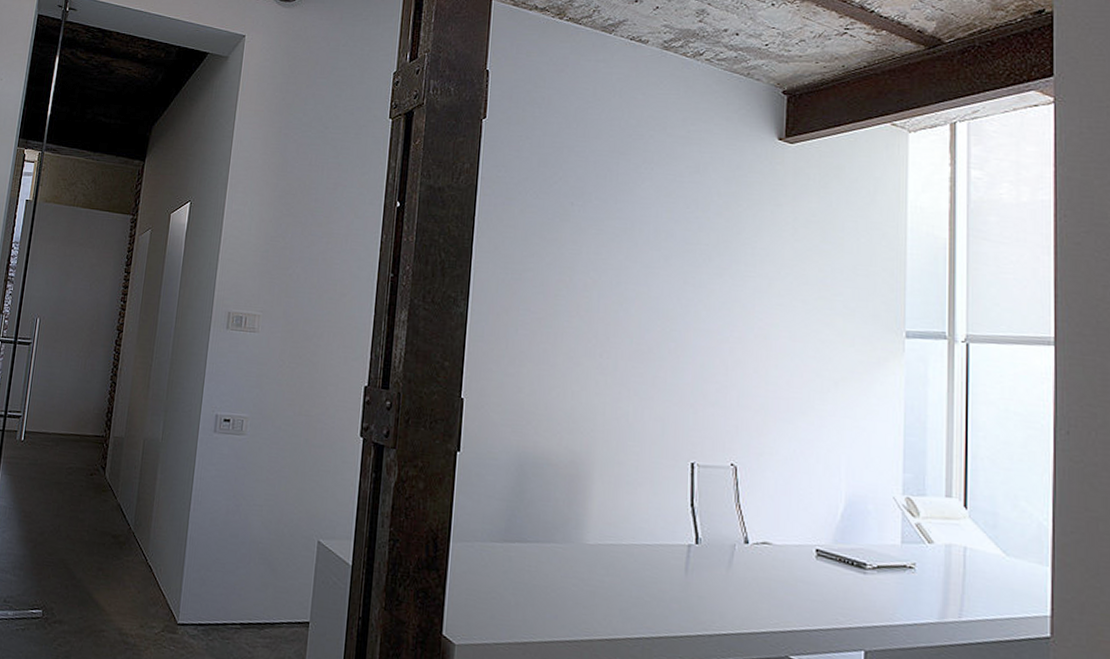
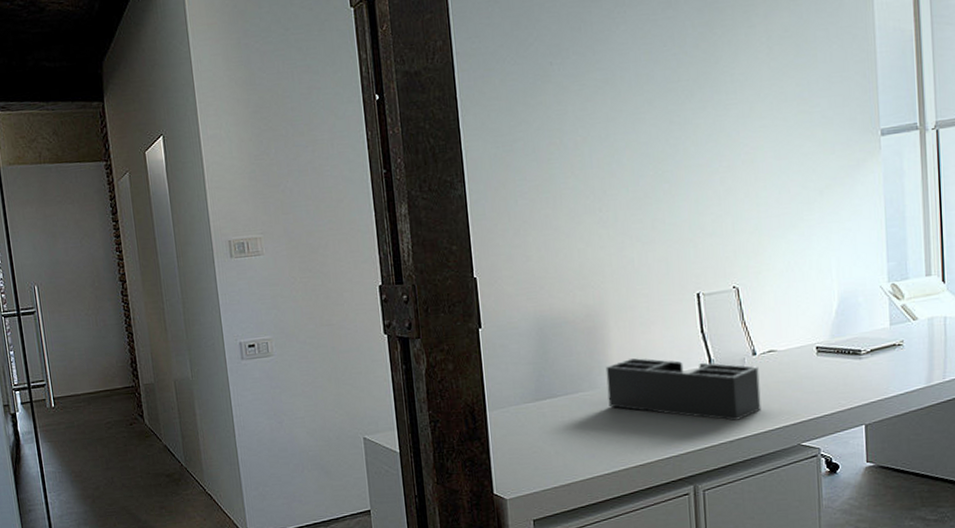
desk organizer: none [581,517,750,613] -> present [605,357,762,421]

